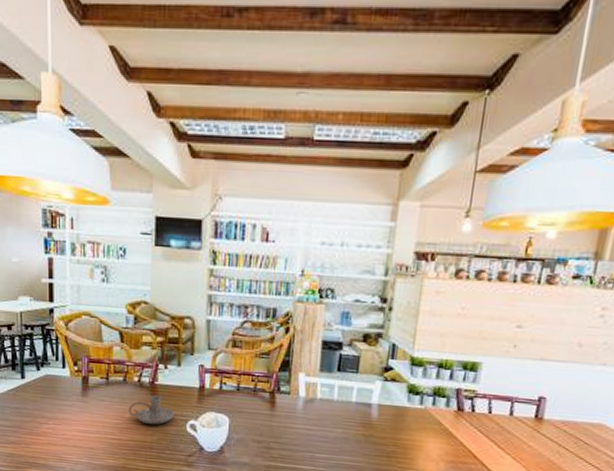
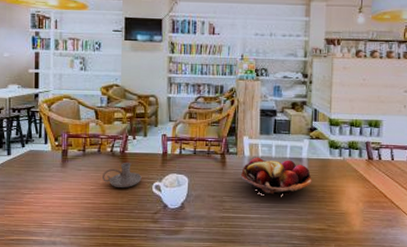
fruit basket: none [292,398,382,448] -> present [240,157,312,196]

